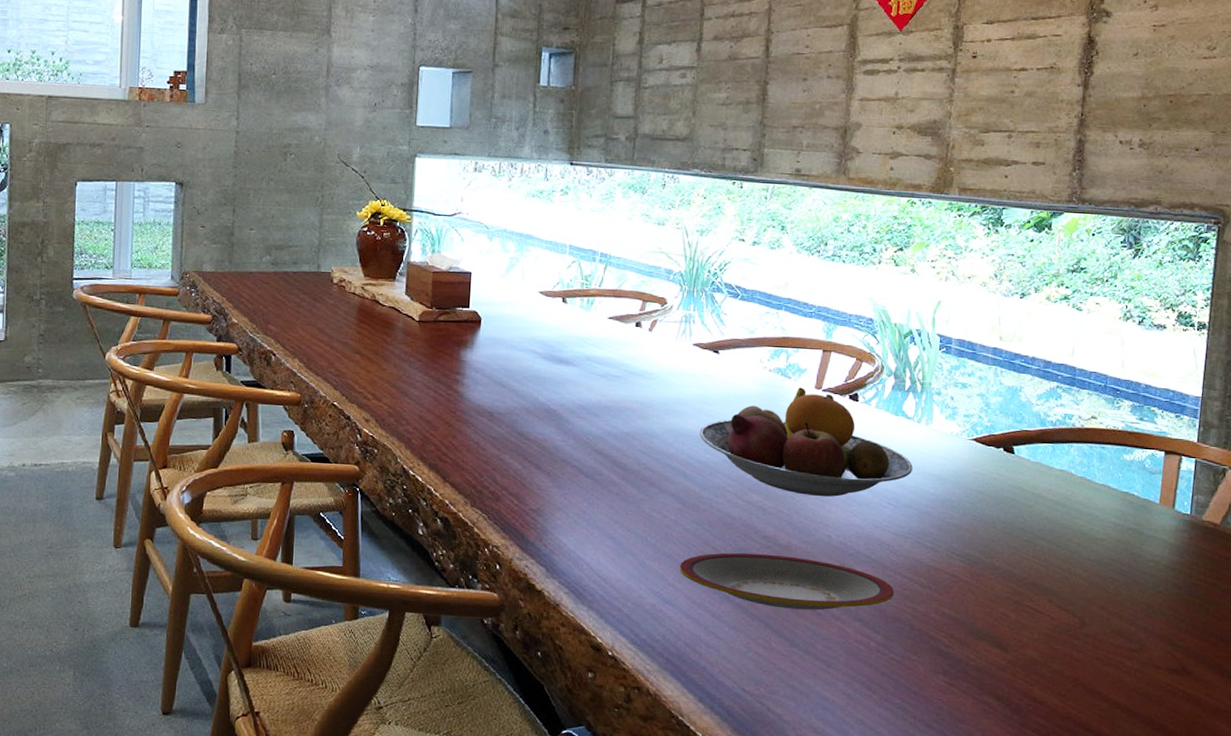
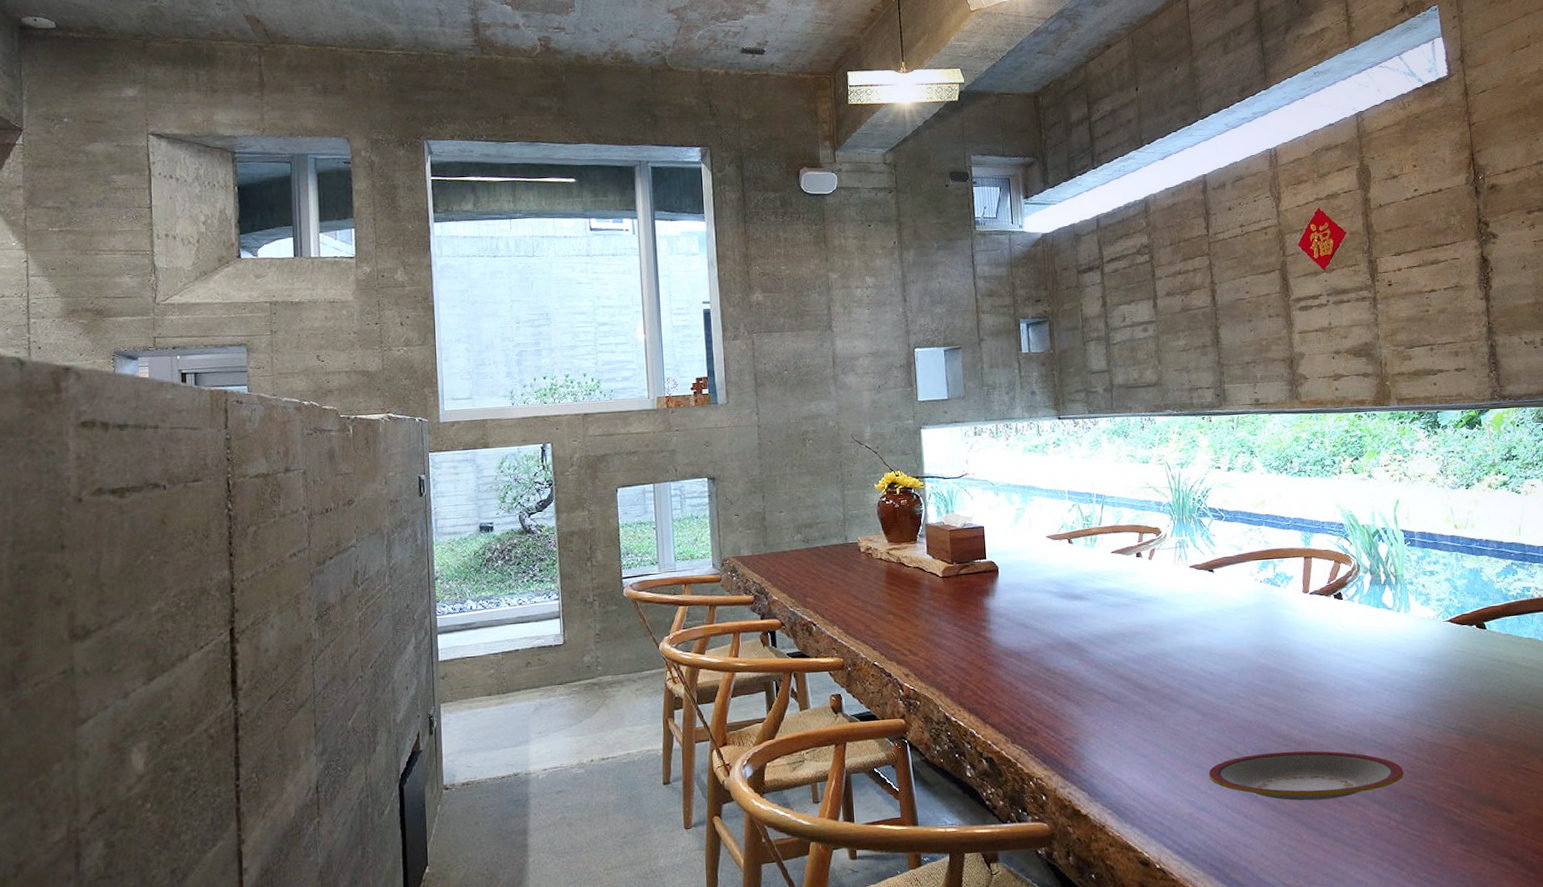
fruit bowl: present [699,387,913,497] -> none [1207,593,1401,692]

